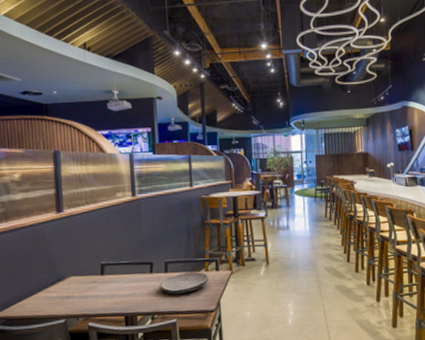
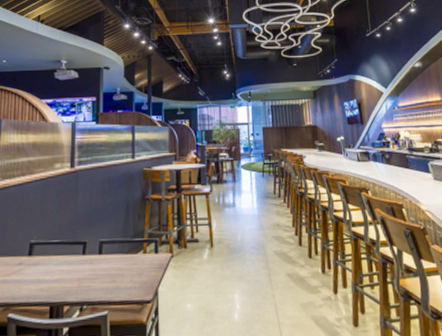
plate: present [159,272,209,294] -> none [92,254,147,280]

